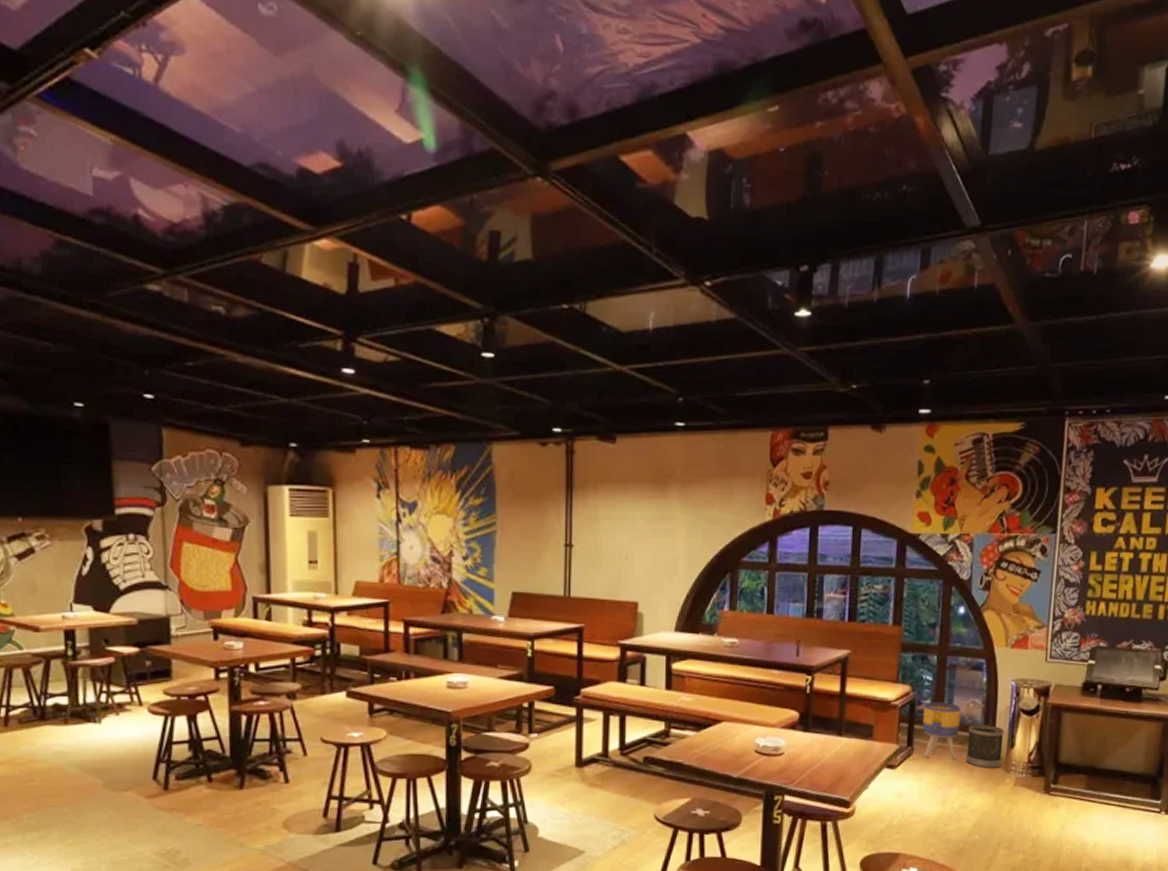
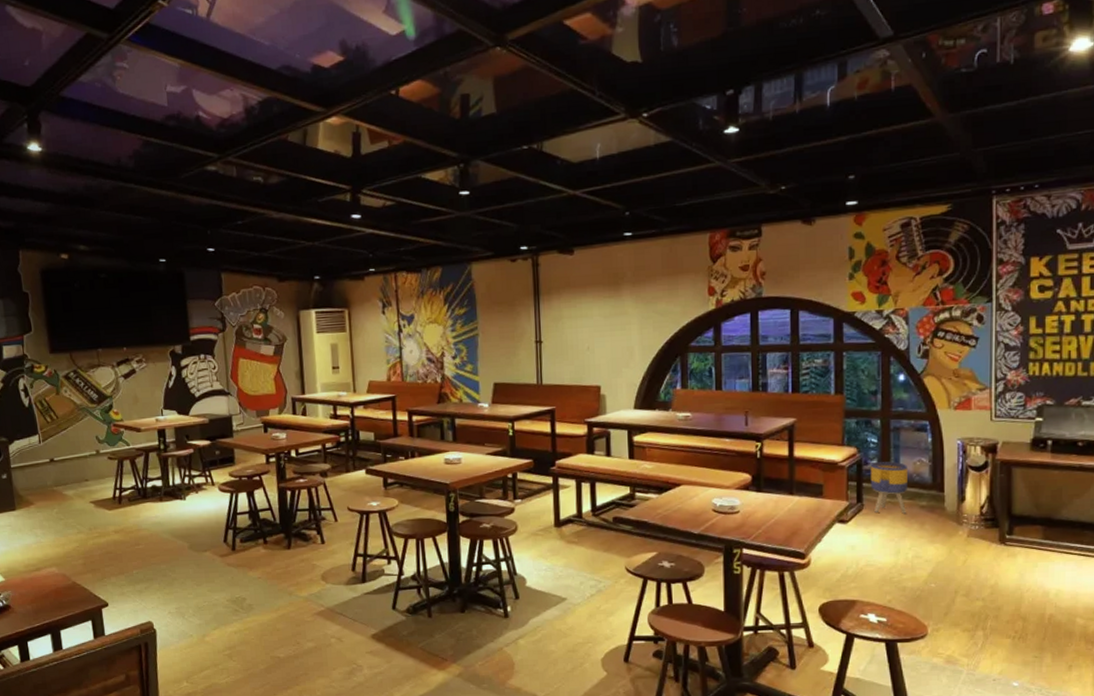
wastebasket: present [966,724,1004,768] -> none [917,480,953,521]

